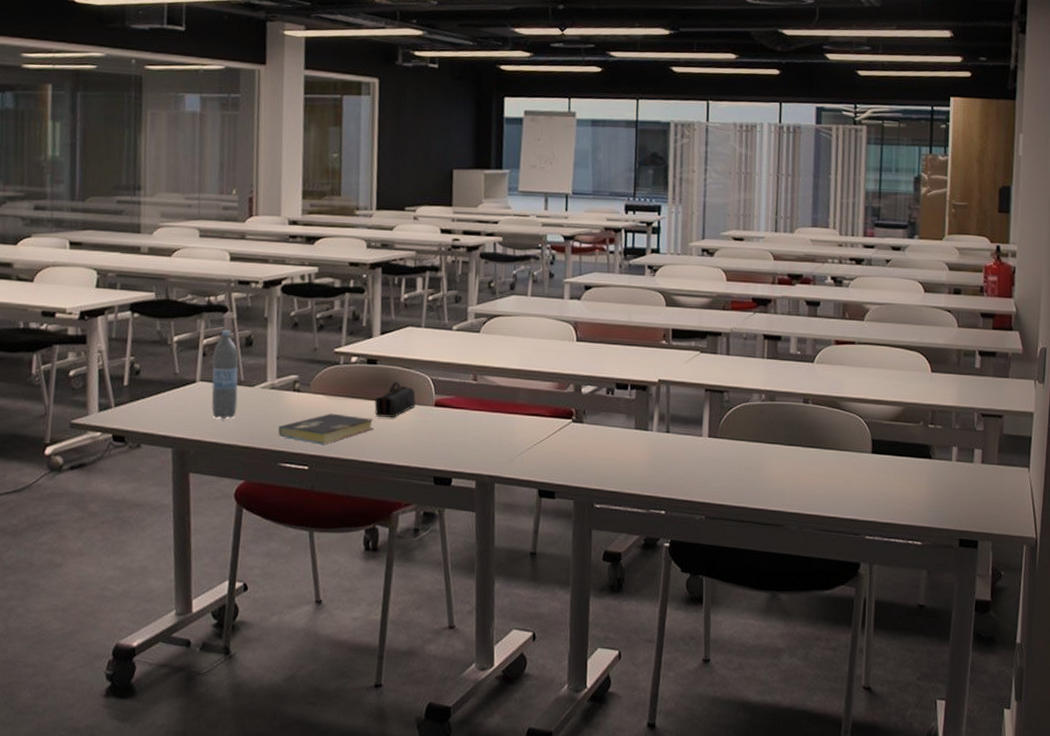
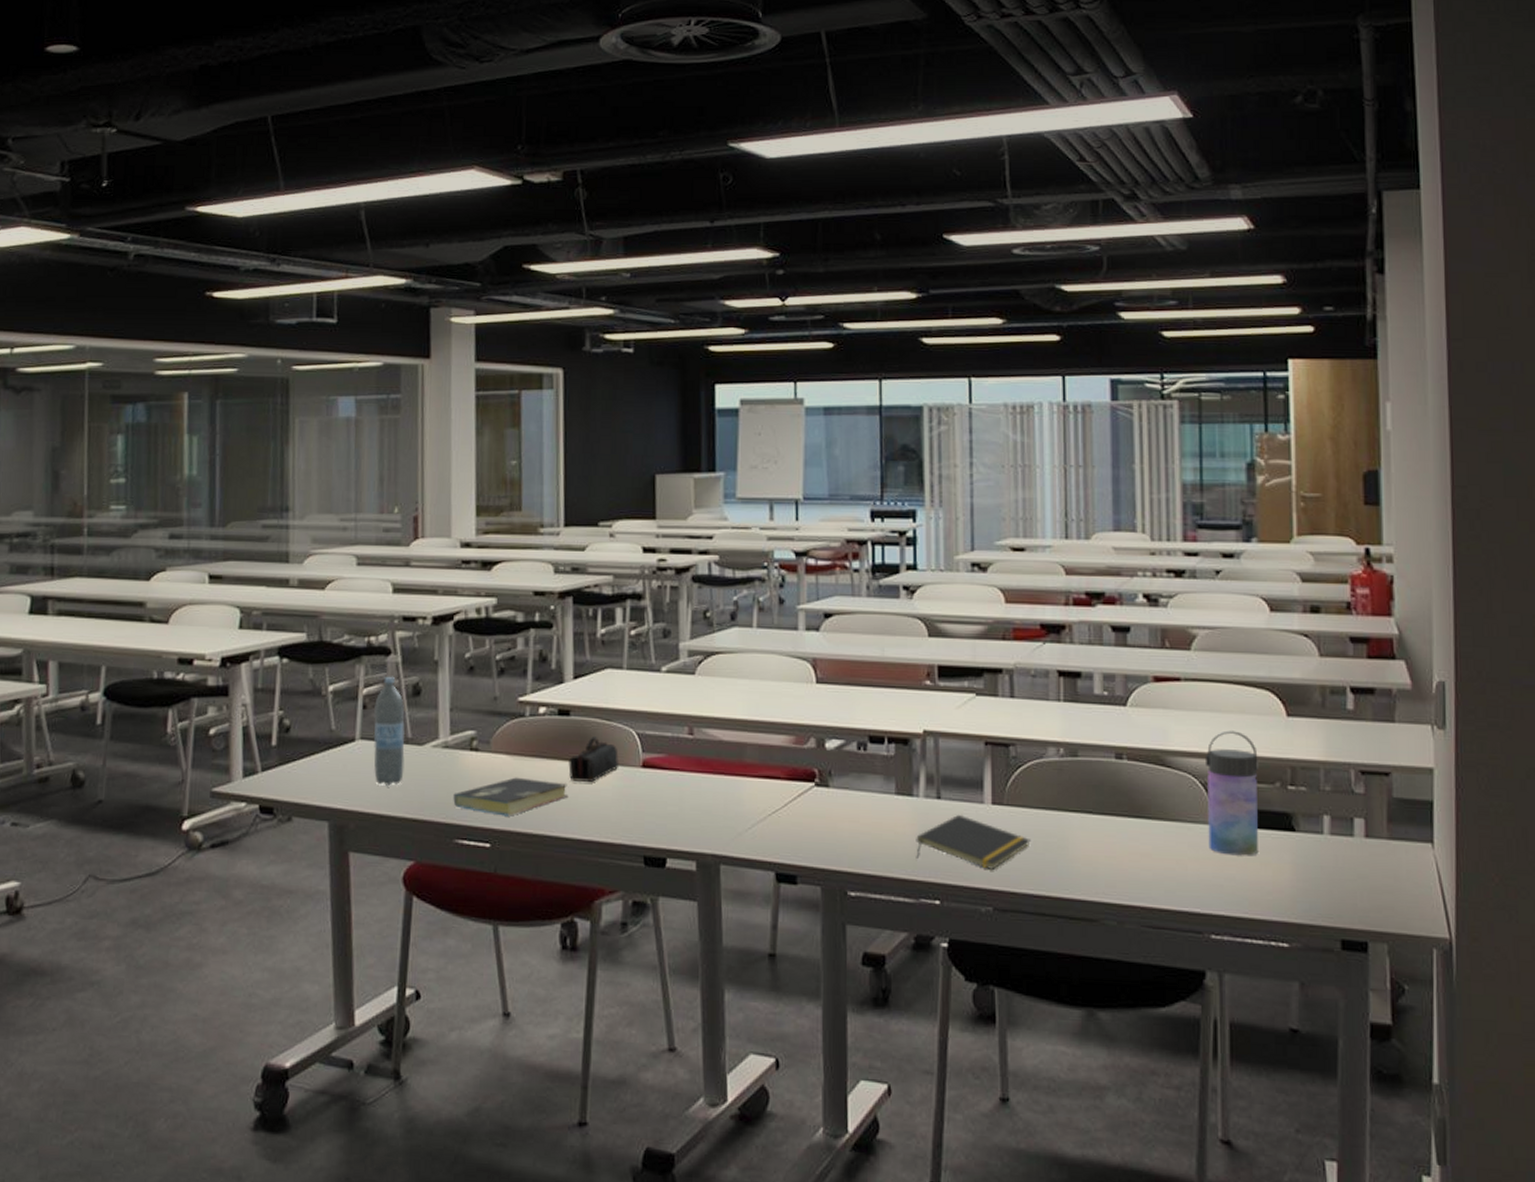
notepad: none [648,444,736,488] -> present [916,814,1031,871]
water bottle: none [868,382,909,477] -> present [1204,730,1258,856]

